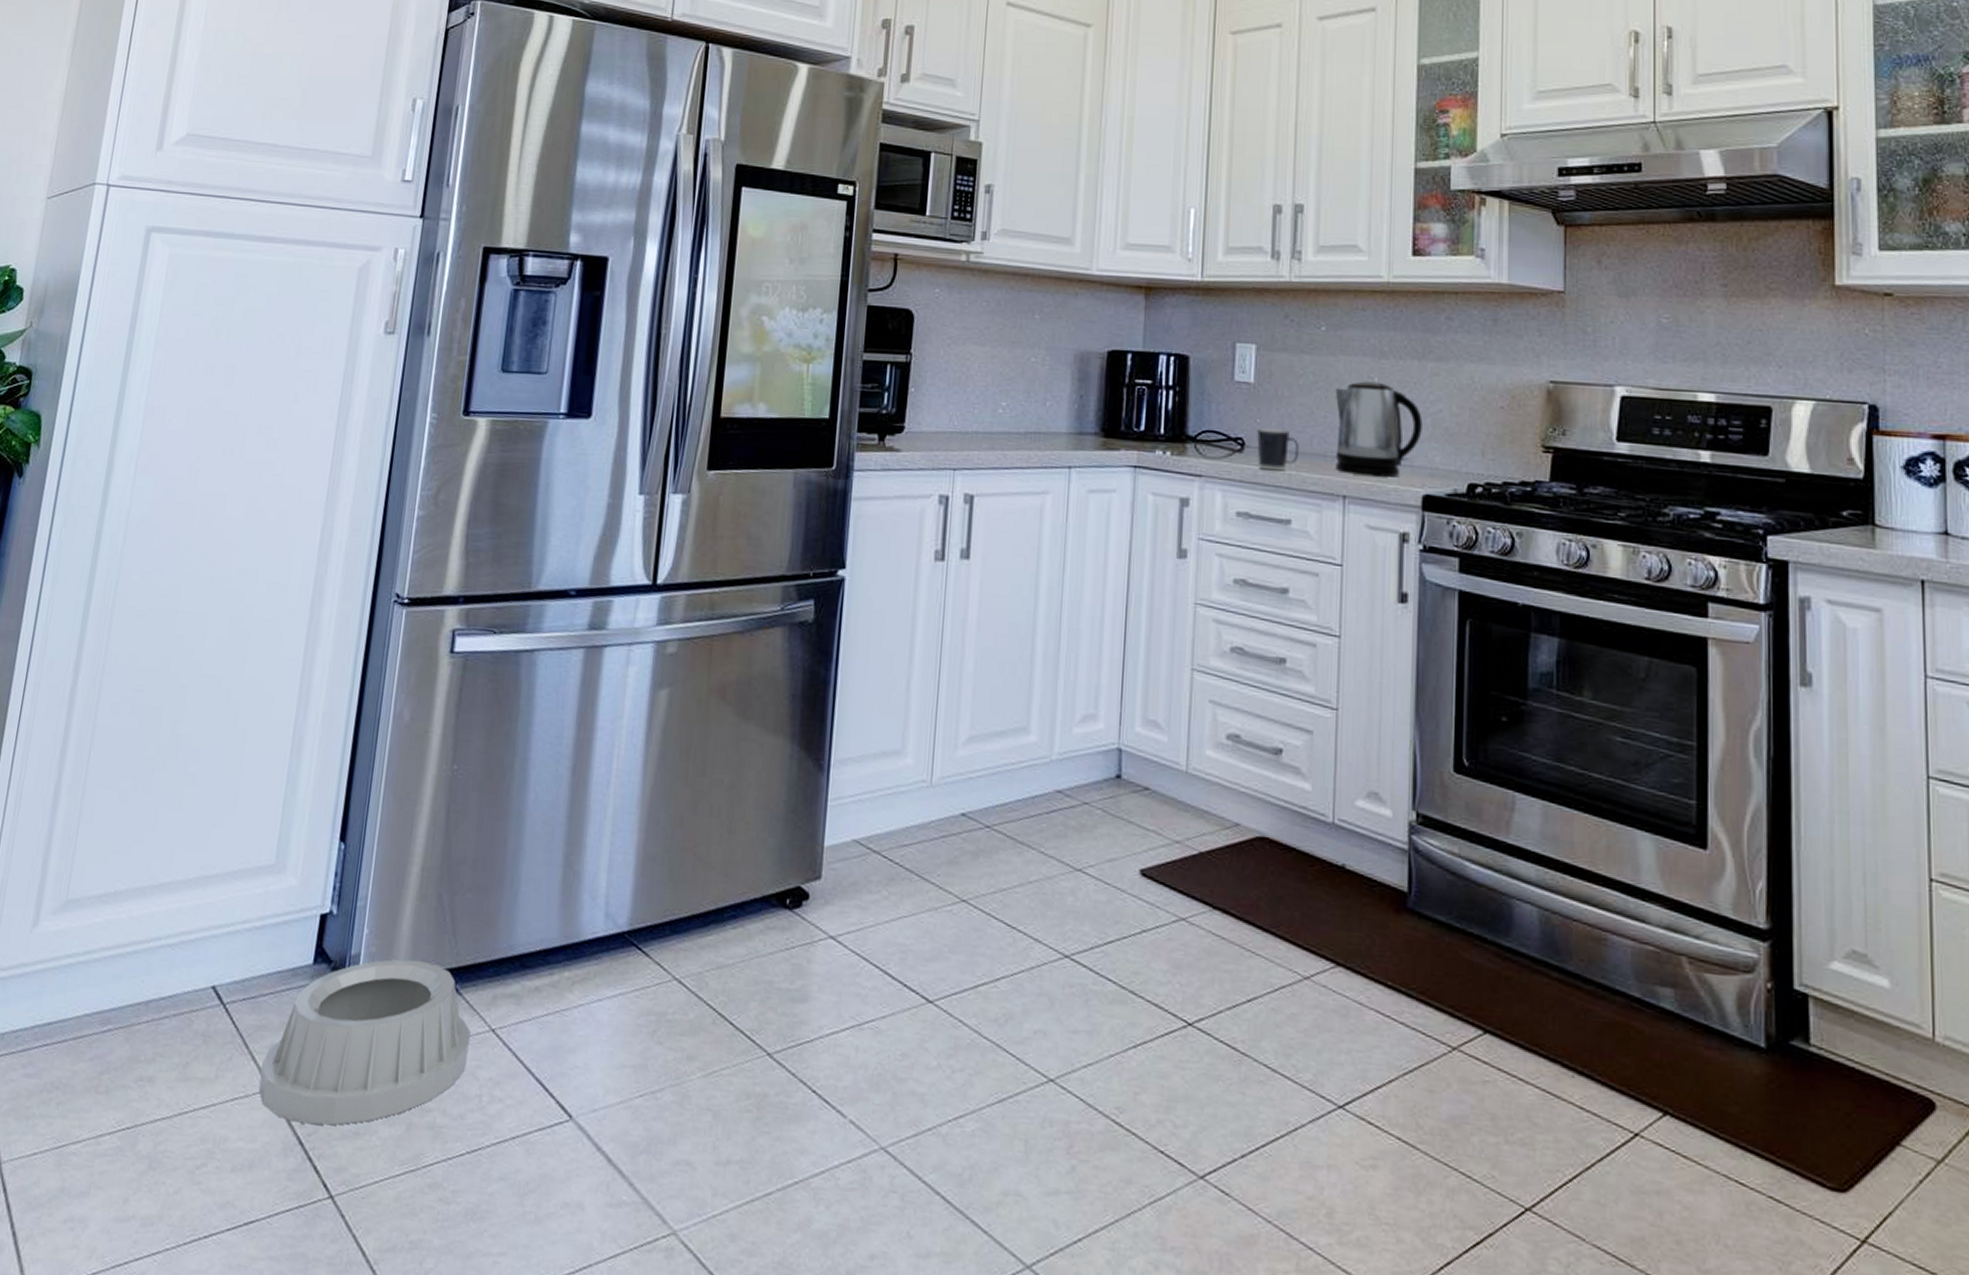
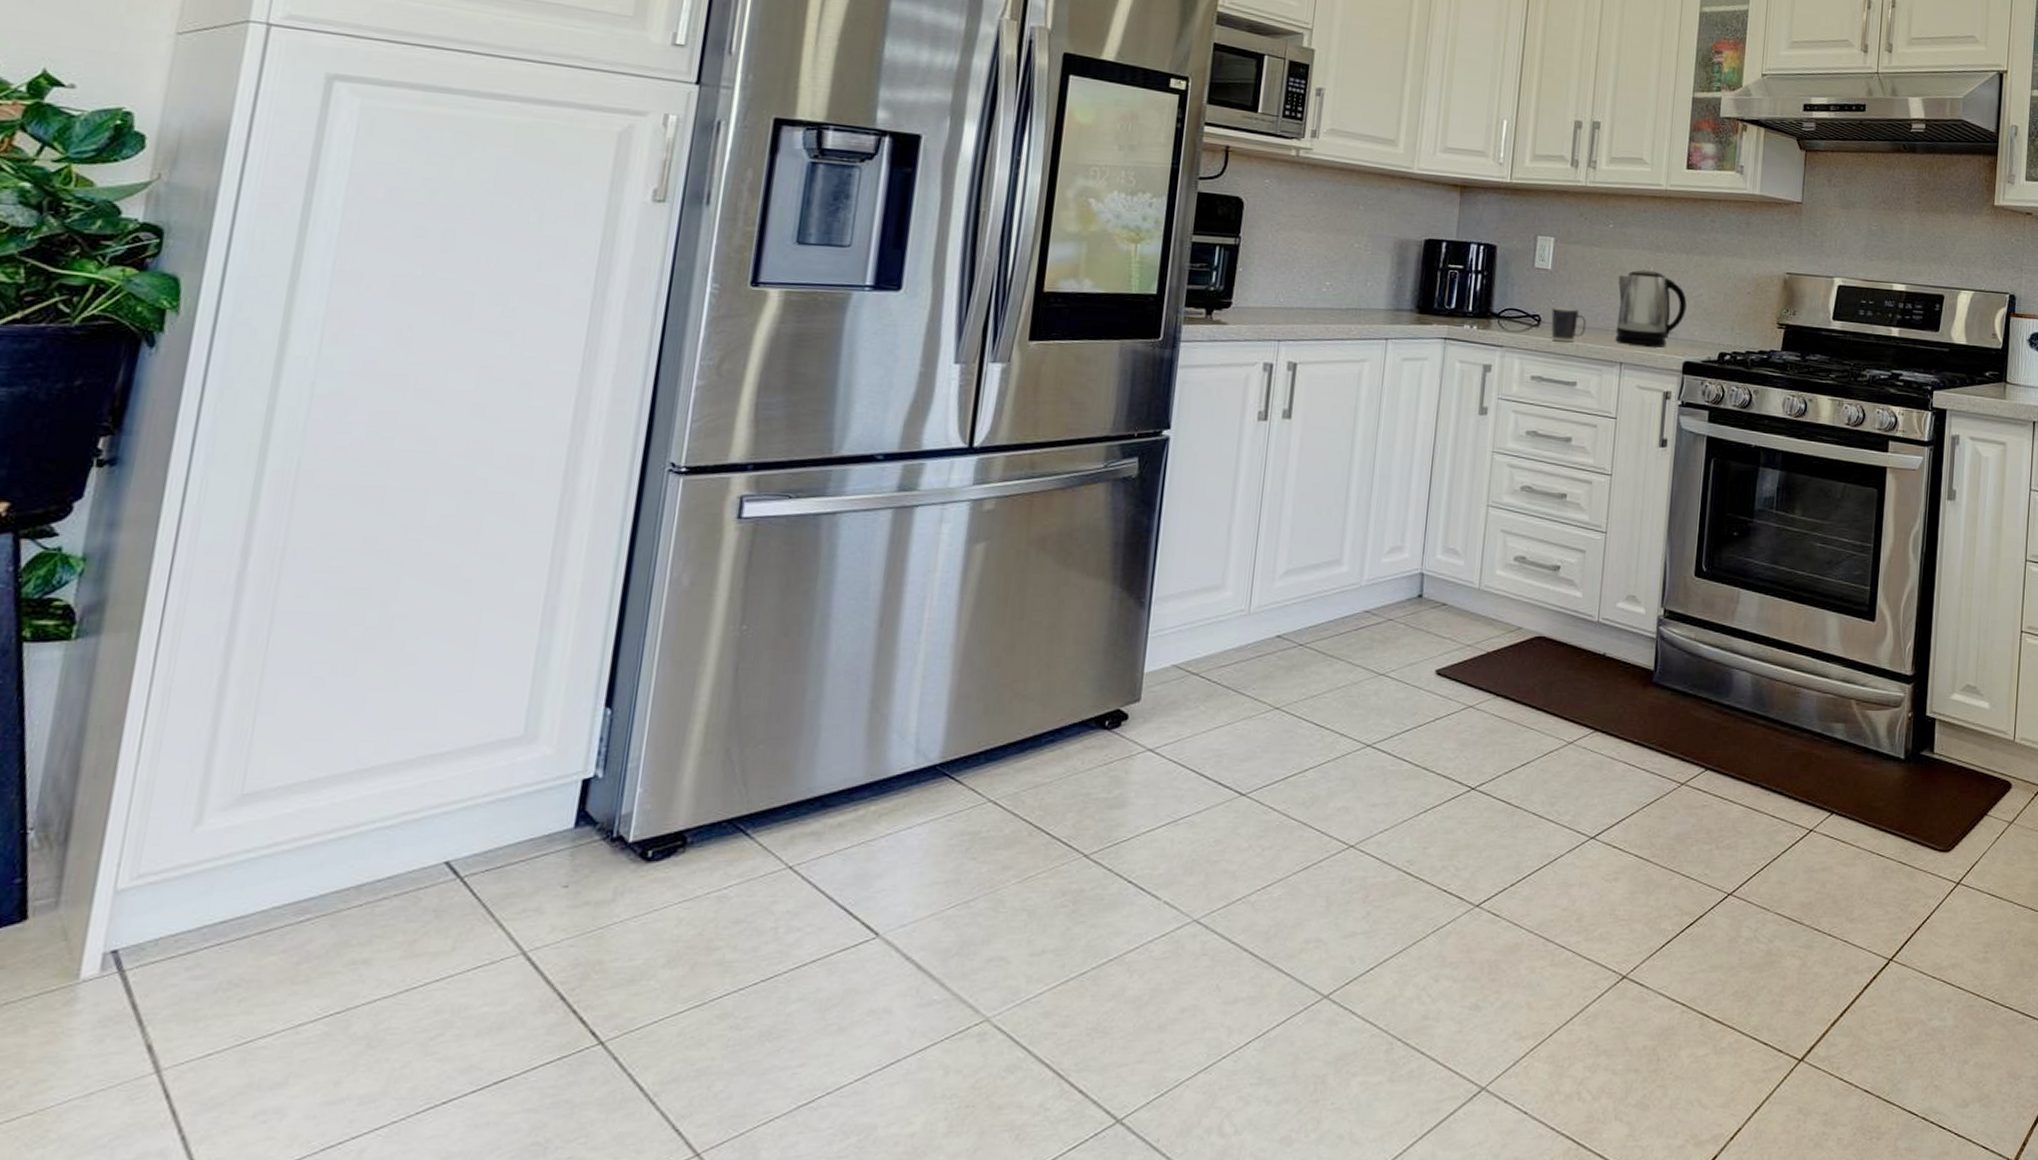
pet bowl: present [259,959,471,1126] -> none [508,811,765,980]

